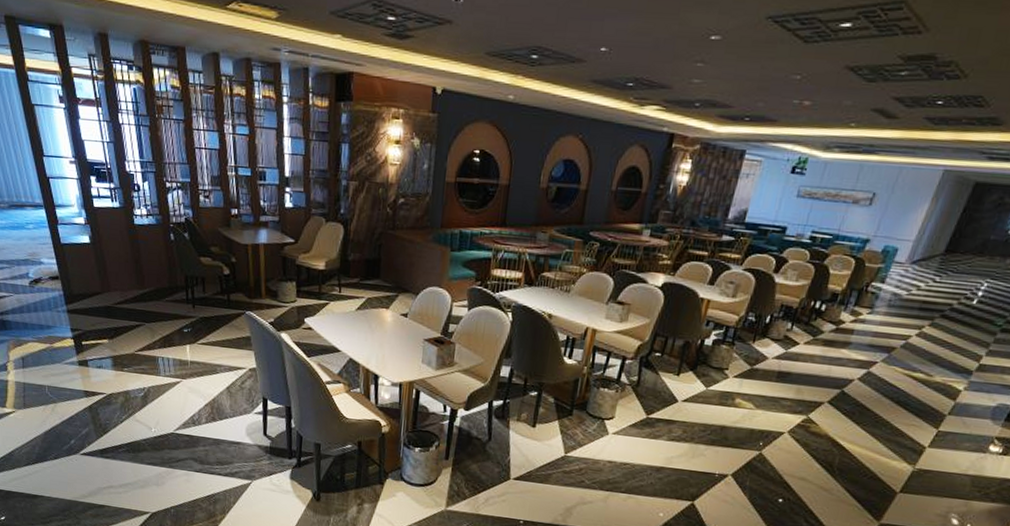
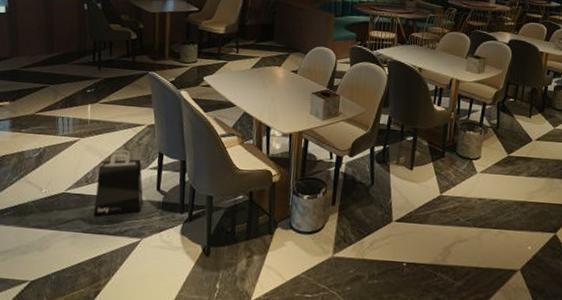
shopping bag: none [203,392,251,458] -> present [93,149,144,217]

